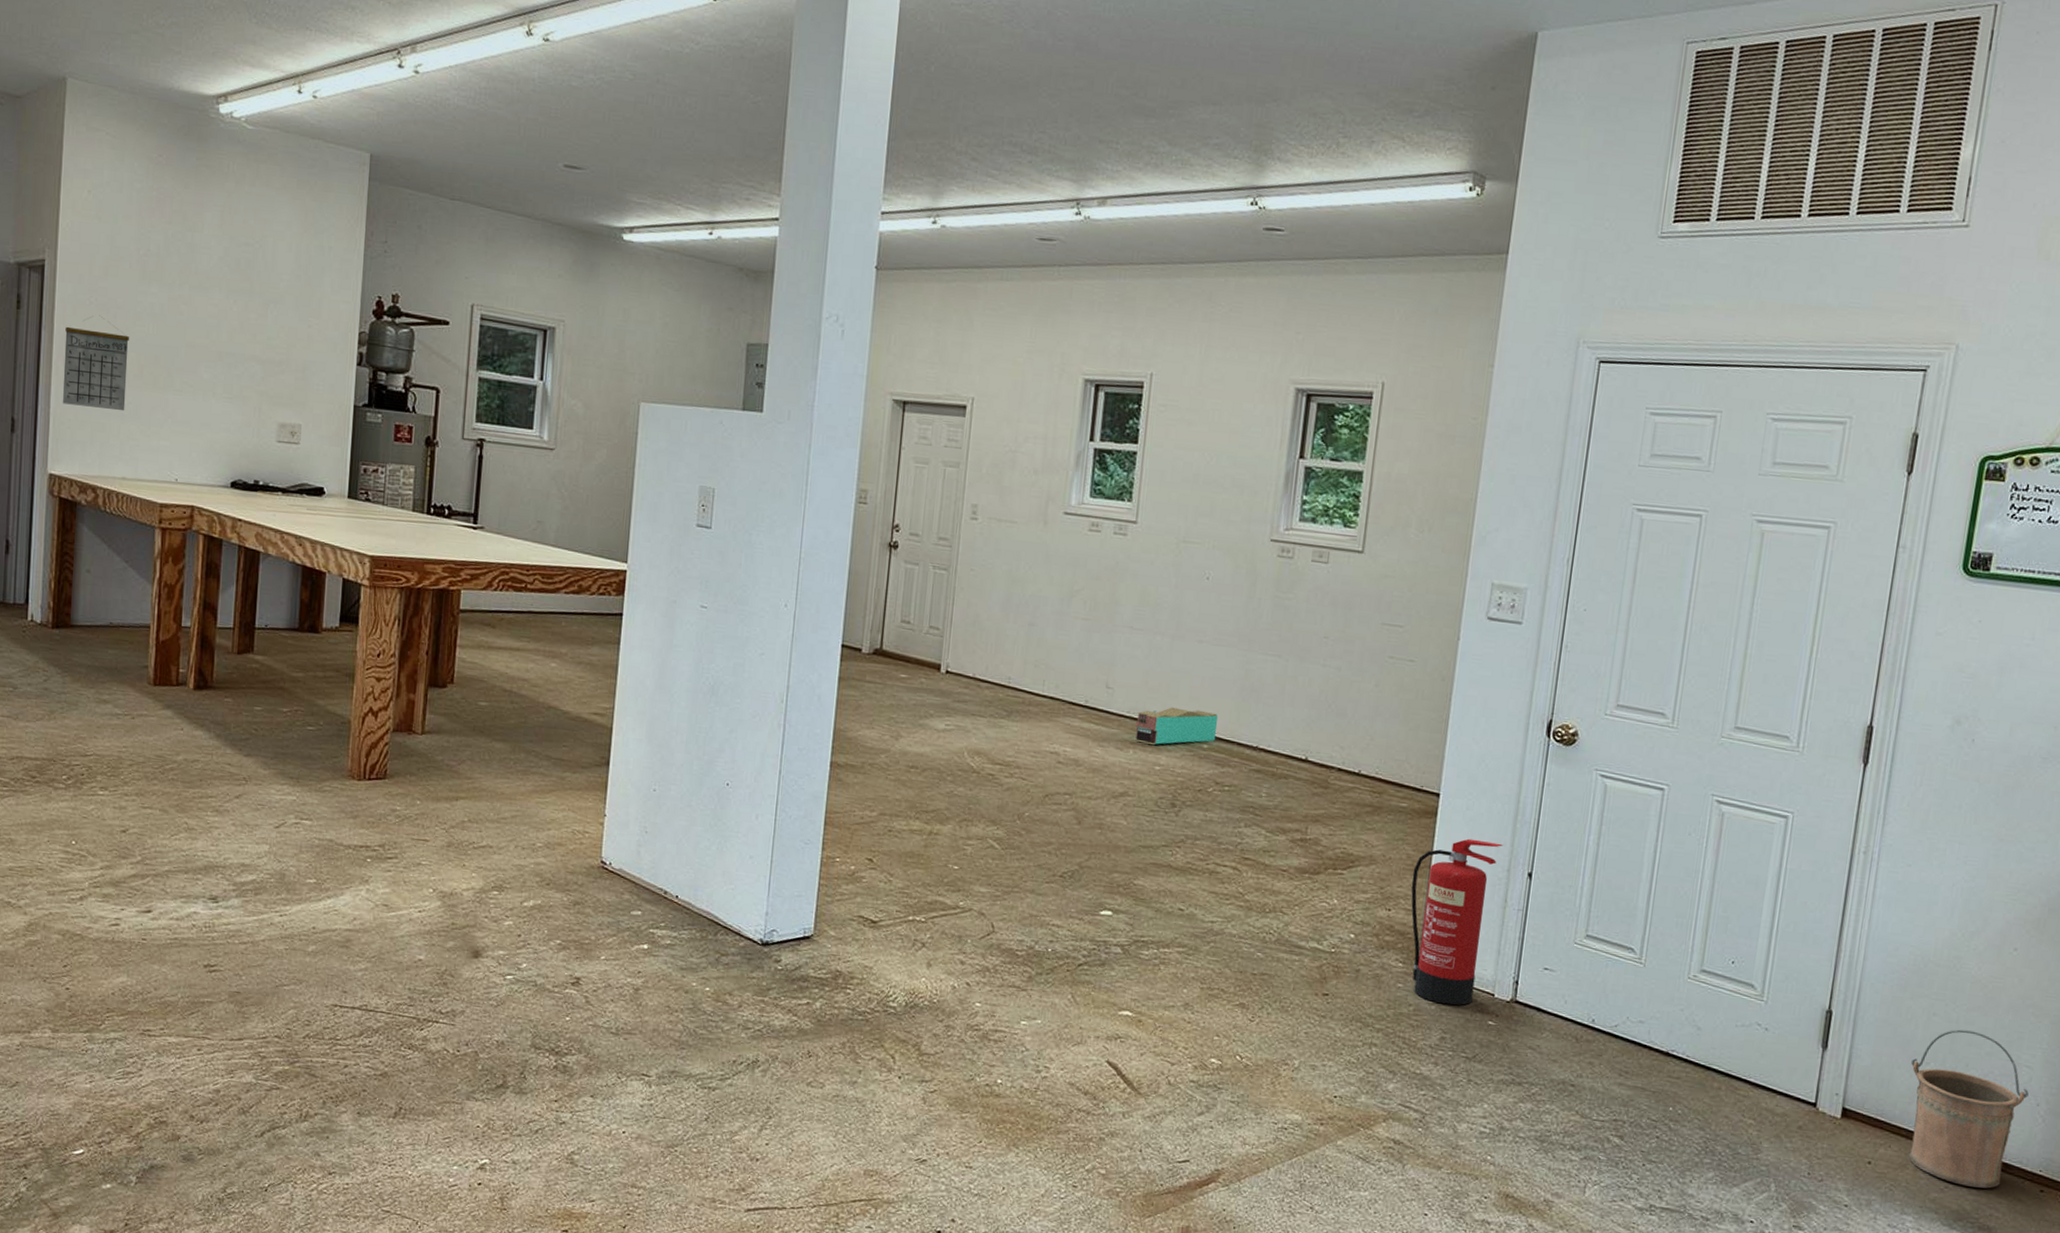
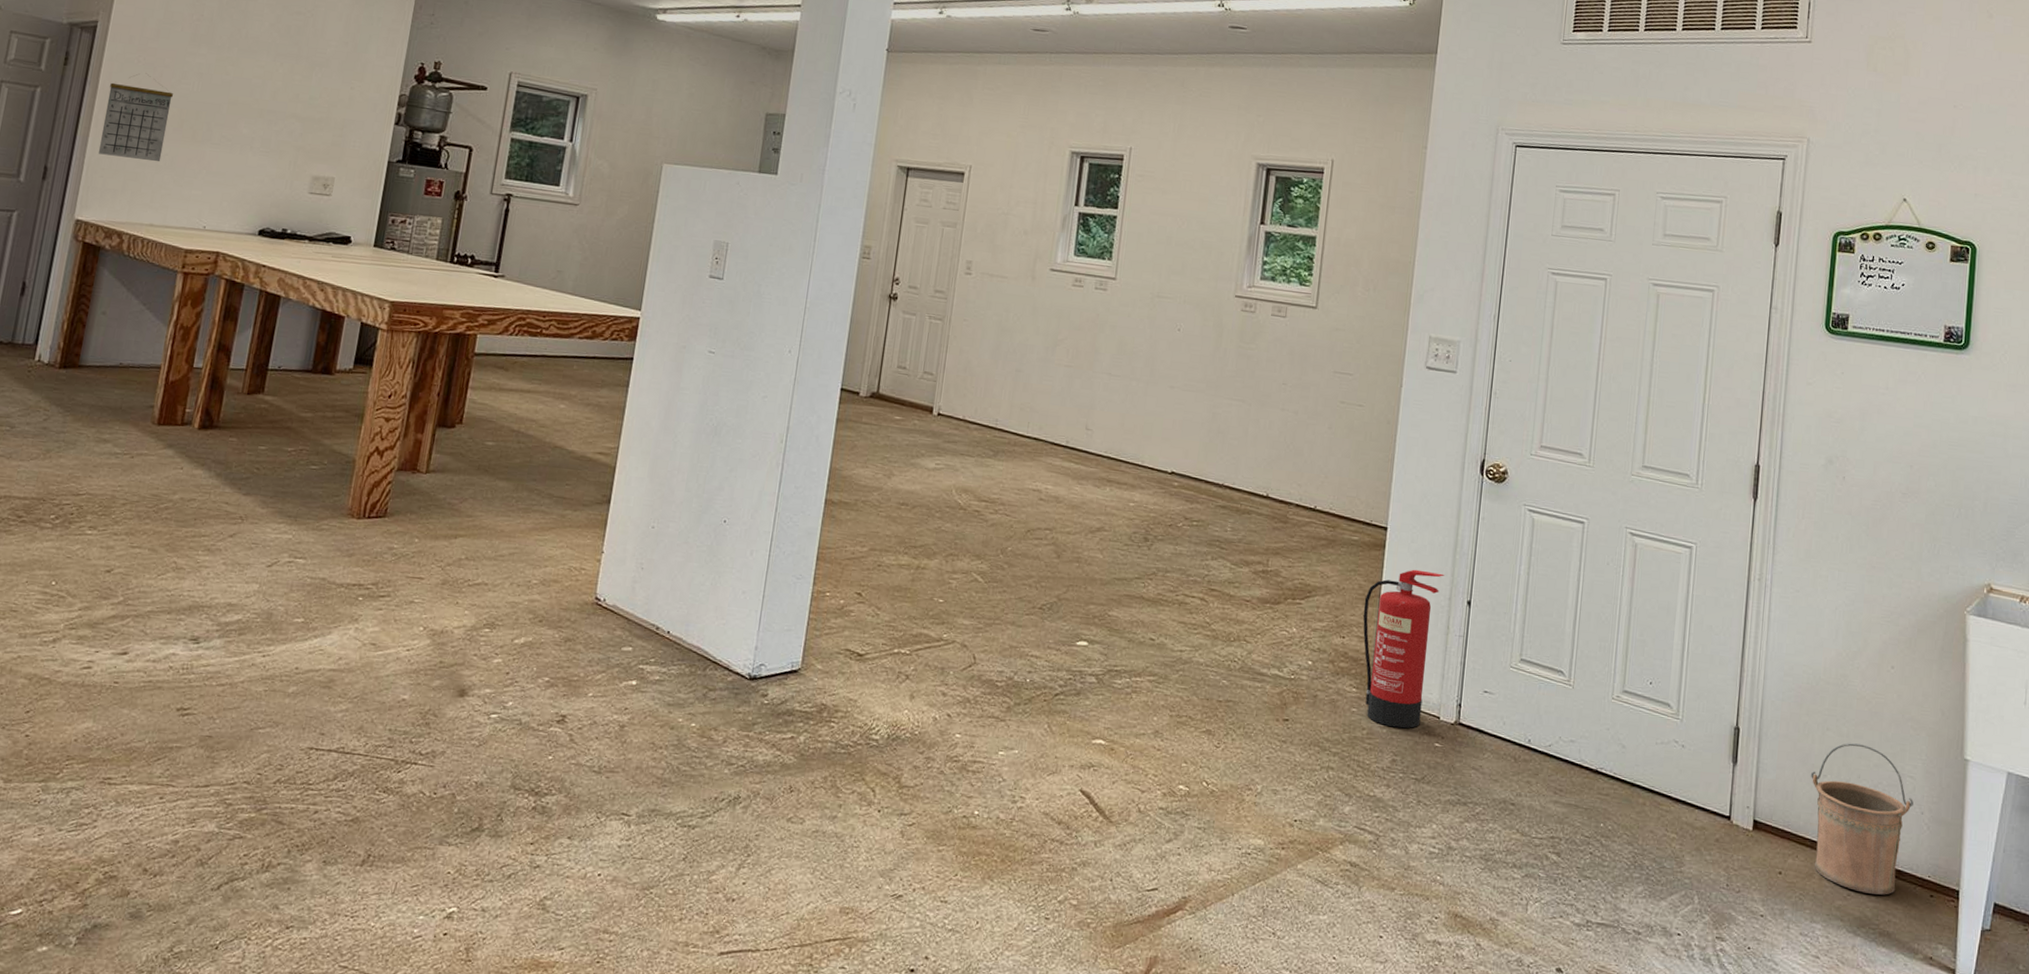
architectural model: present [1135,707,1219,746] -> none [1112,447,1188,484]

